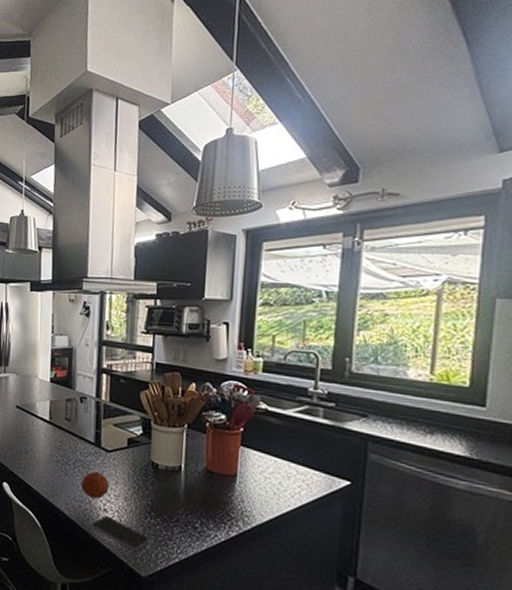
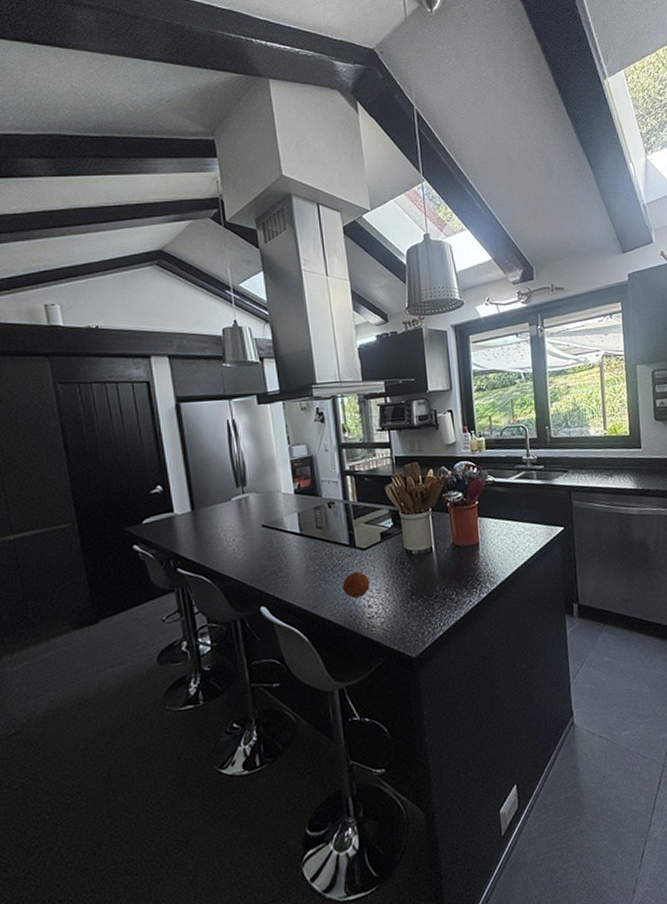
smartphone: present [92,516,150,552] -> none [359,611,415,637]

